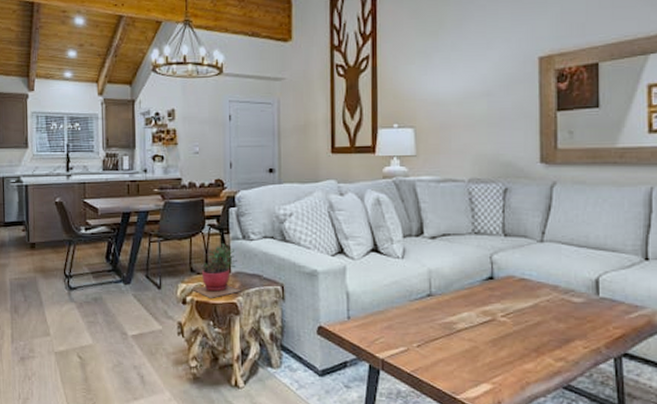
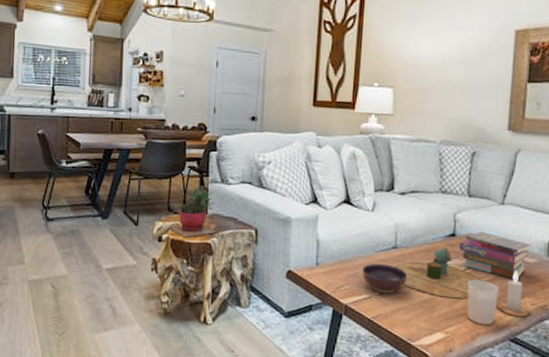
bowl: none [397,313,446,345] -> present [362,263,408,294]
decorative tray: none [431,292,527,346] -> present [395,247,482,299]
books: none [499,273,577,321] -> present [459,232,531,279]
candle holder: none [511,324,547,373] -> present [466,279,499,326]
candle: none [545,312,582,362] -> present [496,271,530,317]

